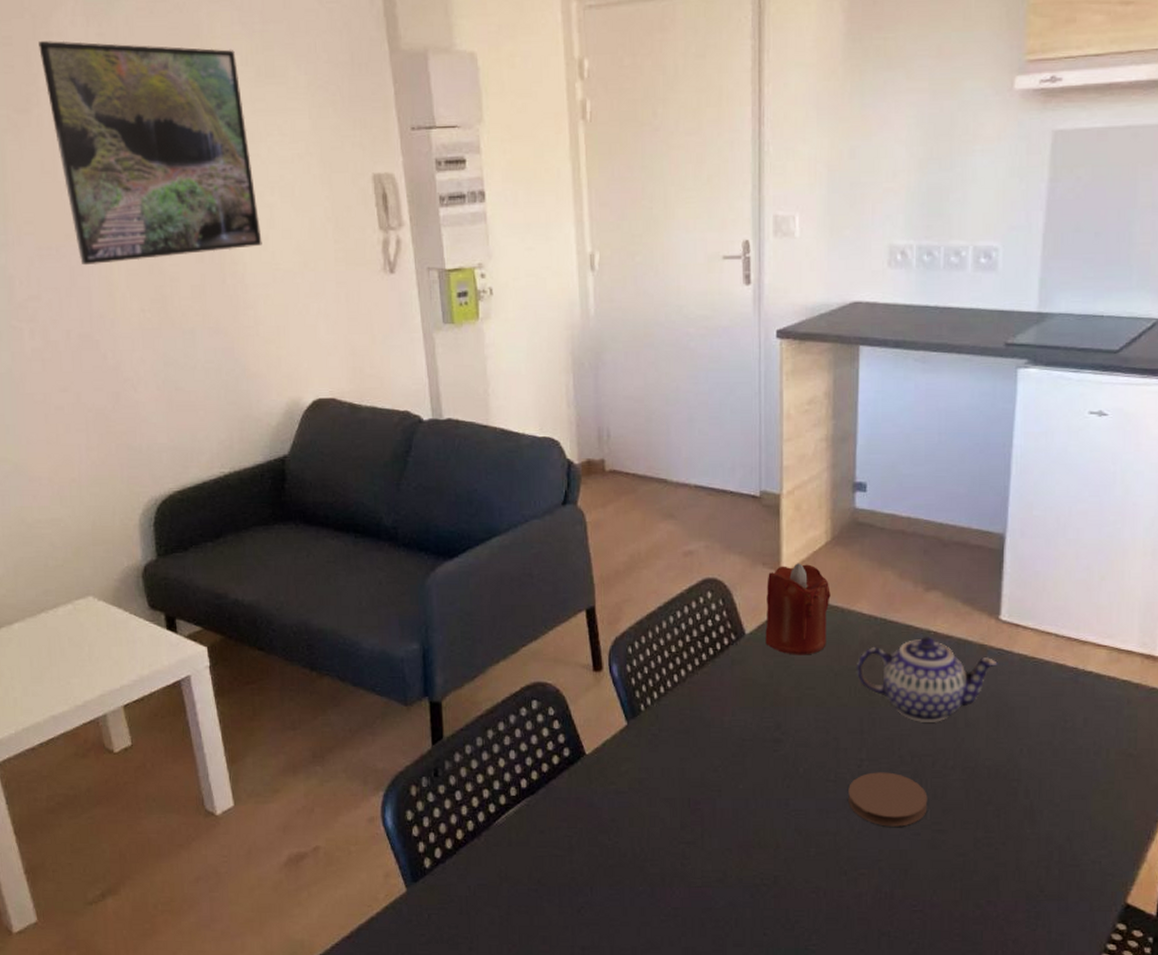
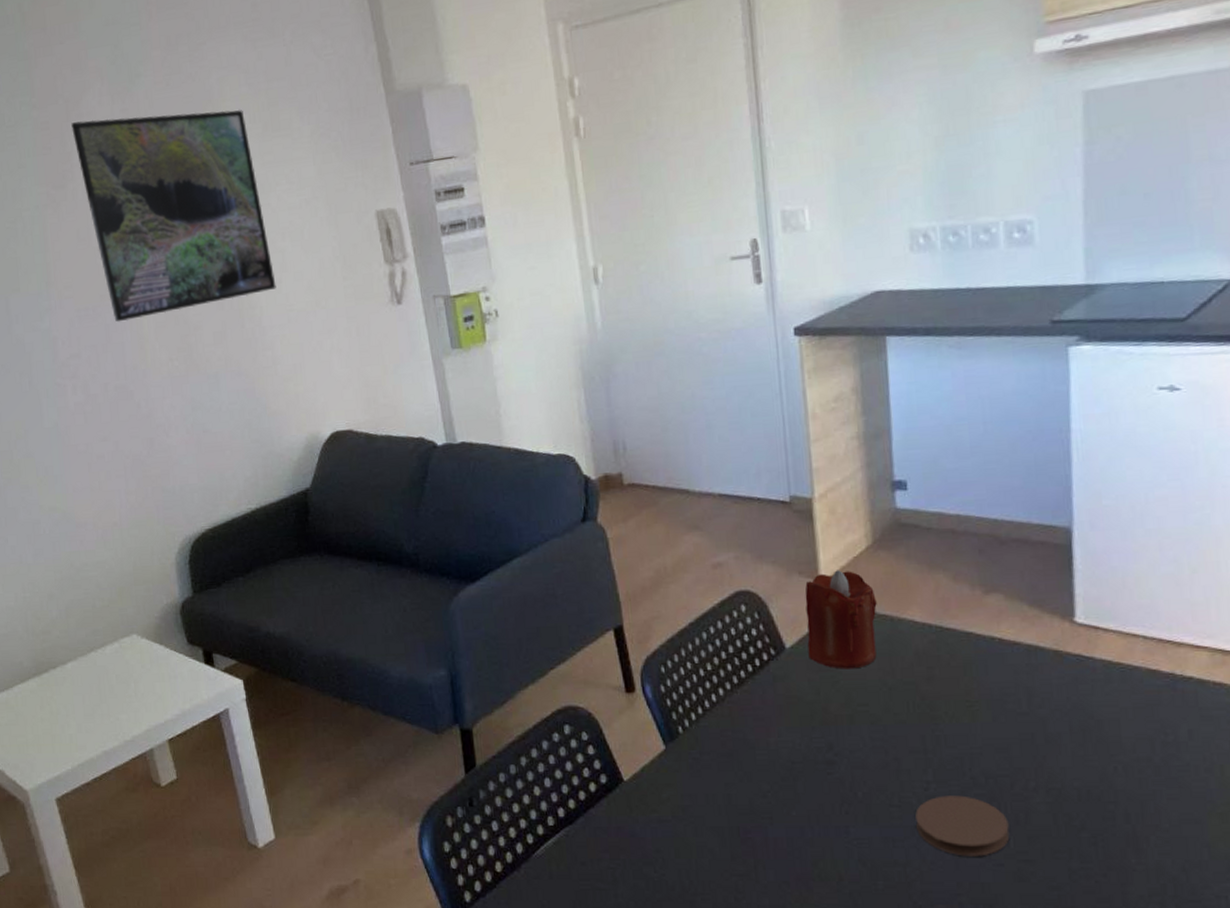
teapot: present [856,635,998,722] -> none [912,643,1077,739]

